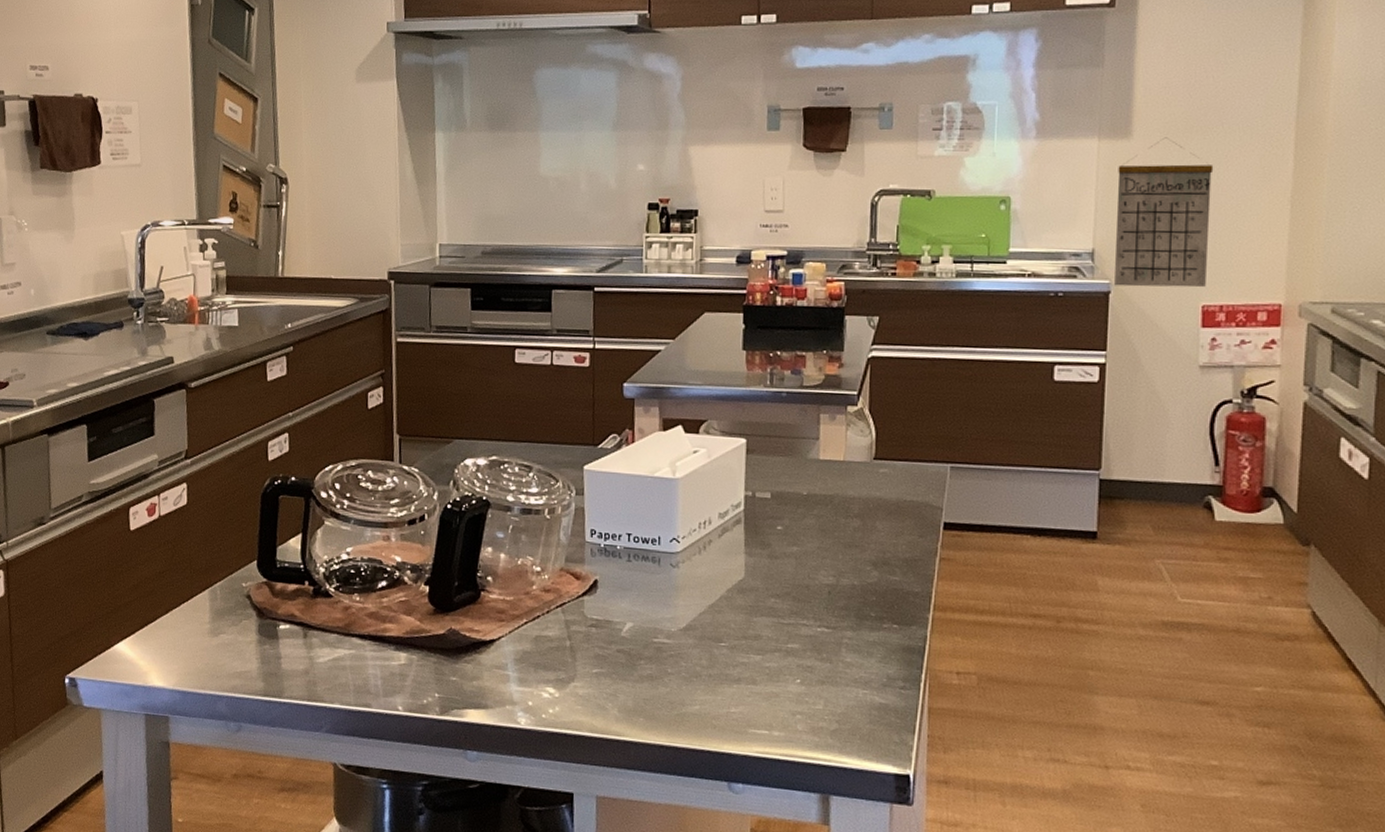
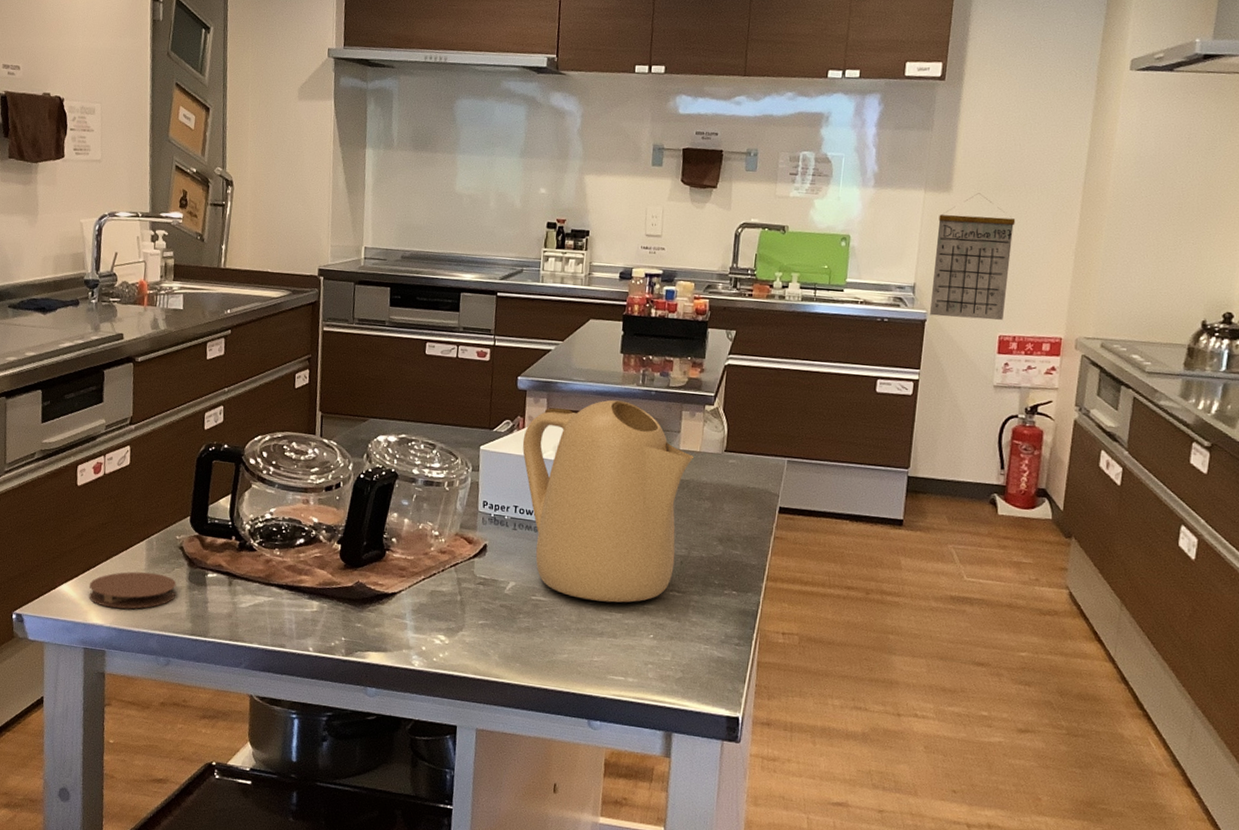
coaster: none [147,625,245,669] -> present [88,571,177,609]
kettle: none [633,405,838,643] -> present [522,399,695,603]

